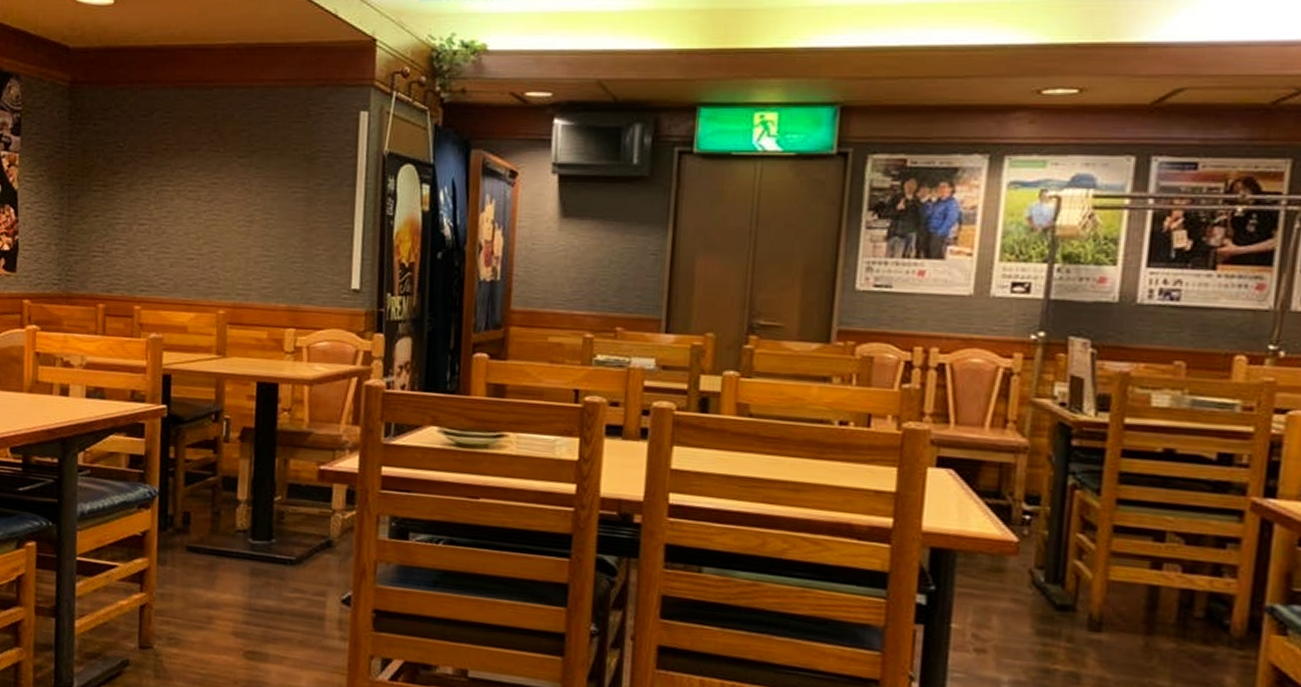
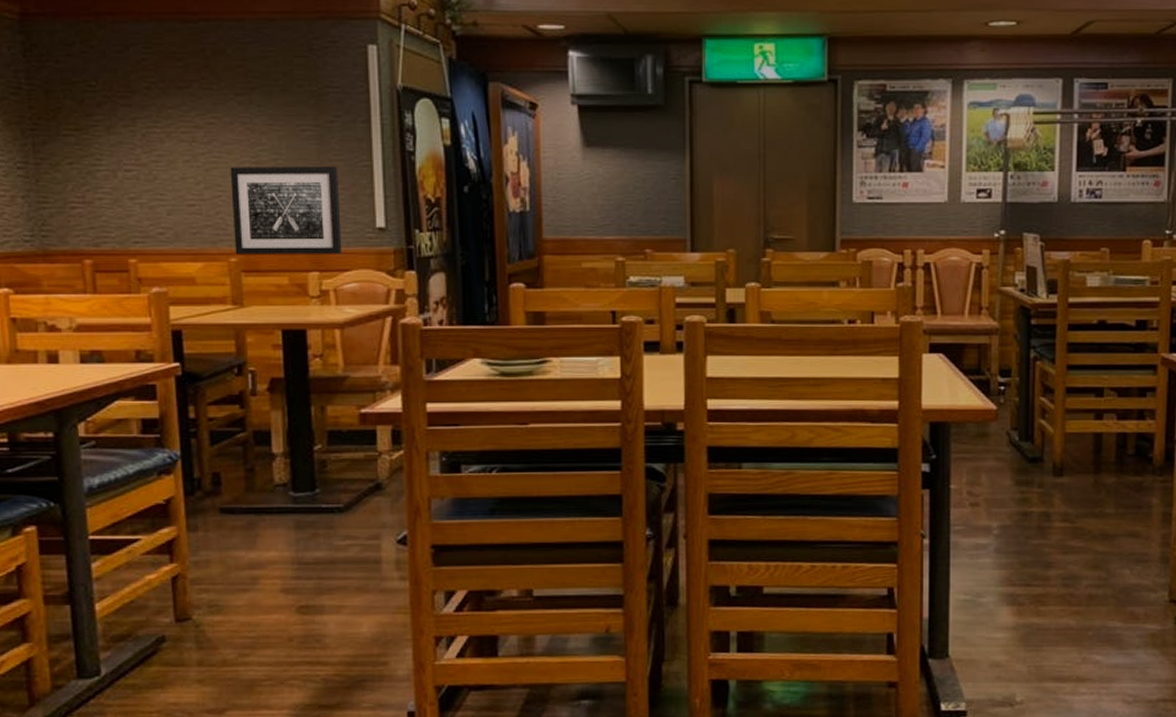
wall art: none [223,224,322,313] -> present [230,165,342,254]

